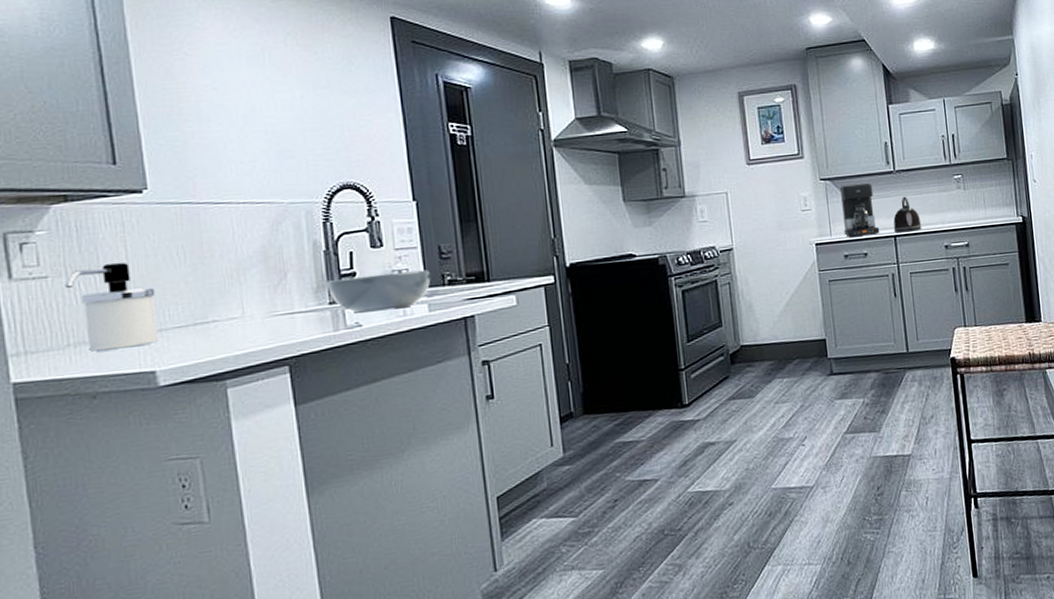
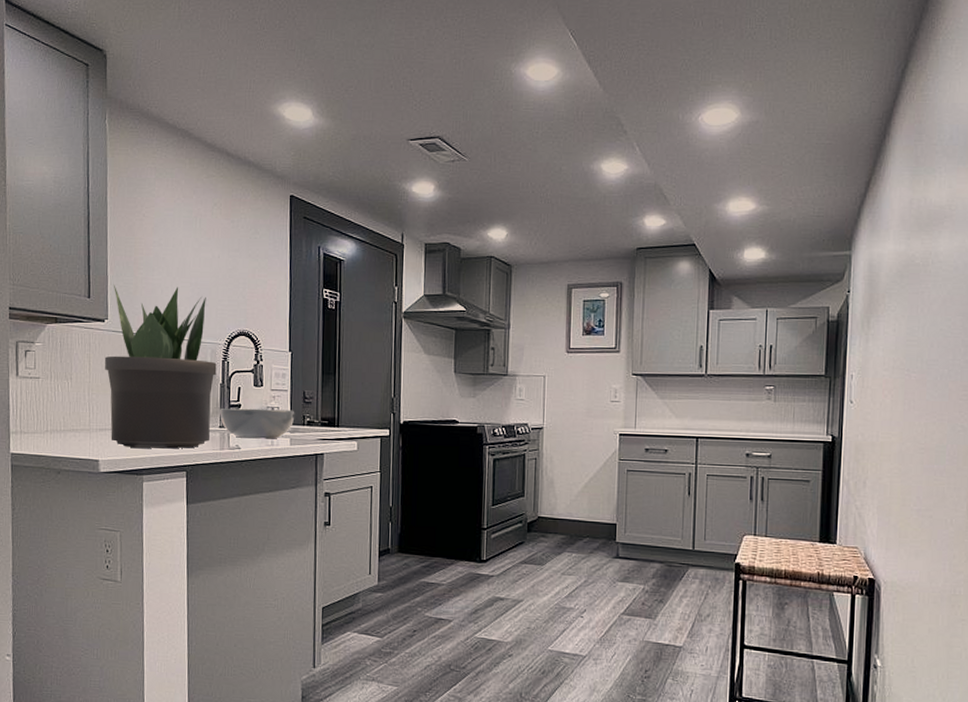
soap dispenser: present [65,263,159,352] -> none [49,374,105,439]
planter: none [148,138,317,349] -> present [104,284,217,449]
coffee maker: present [840,183,880,238] -> none [648,383,683,433]
kettle: present [893,196,922,233] -> none [696,400,726,436]

